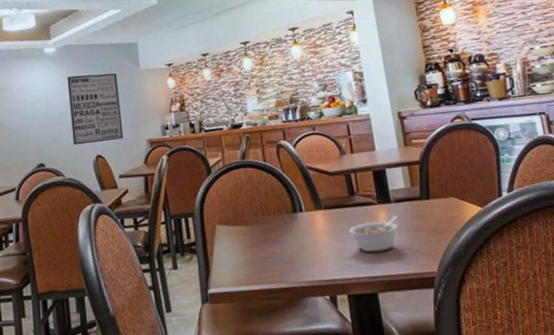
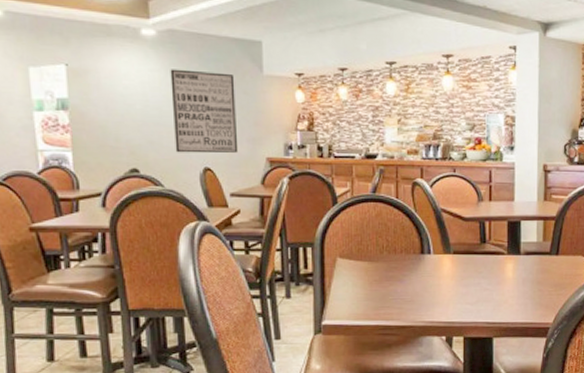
legume: present [349,216,399,253] -> none [475,268,524,300]

